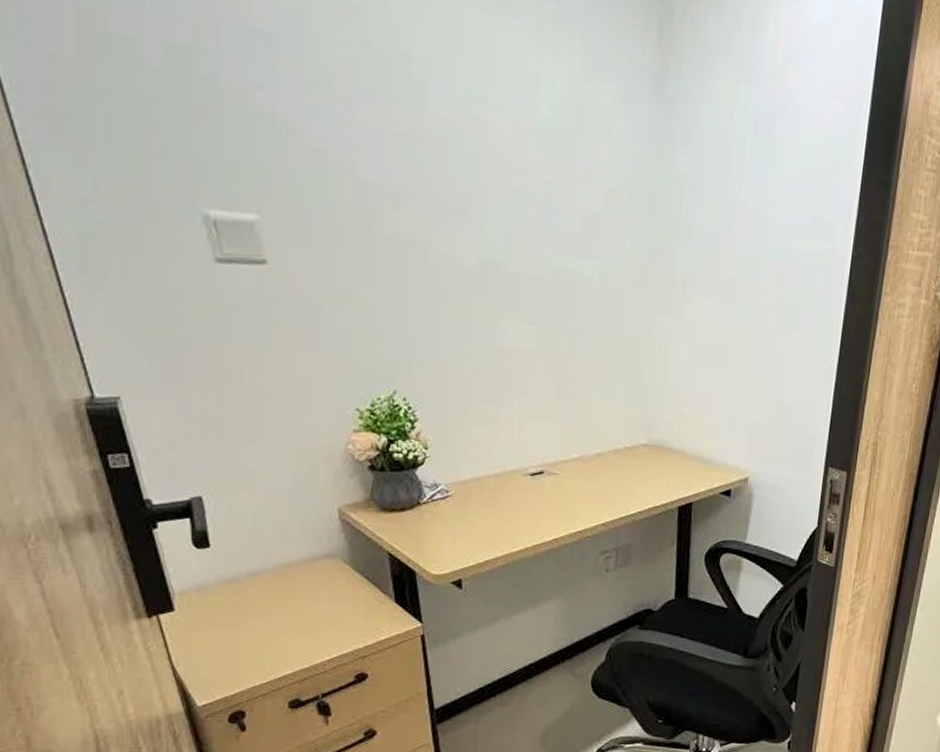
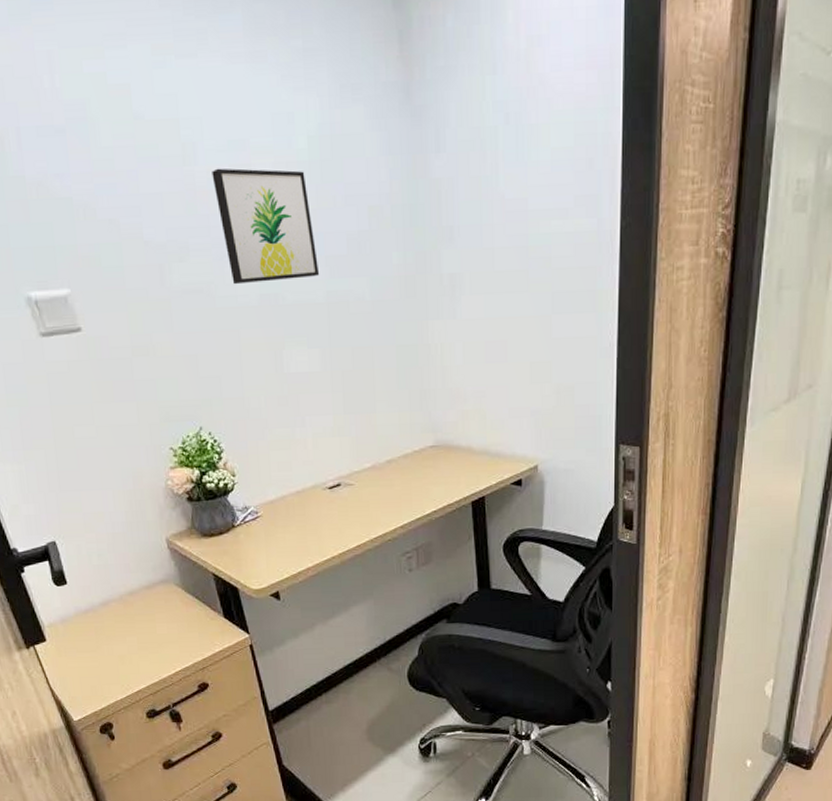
wall art: none [442,116,548,251] -> present [212,168,320,285]

